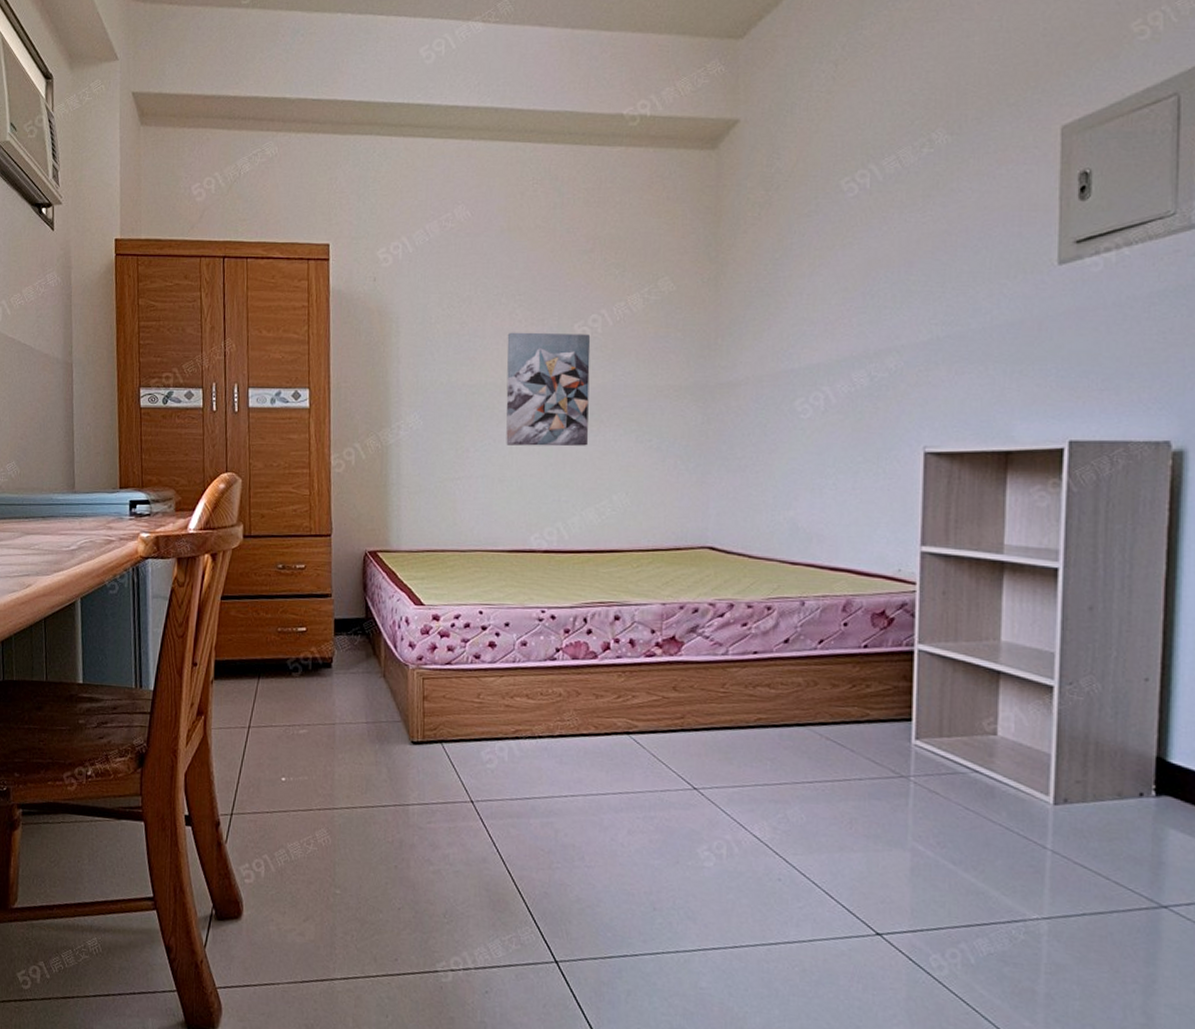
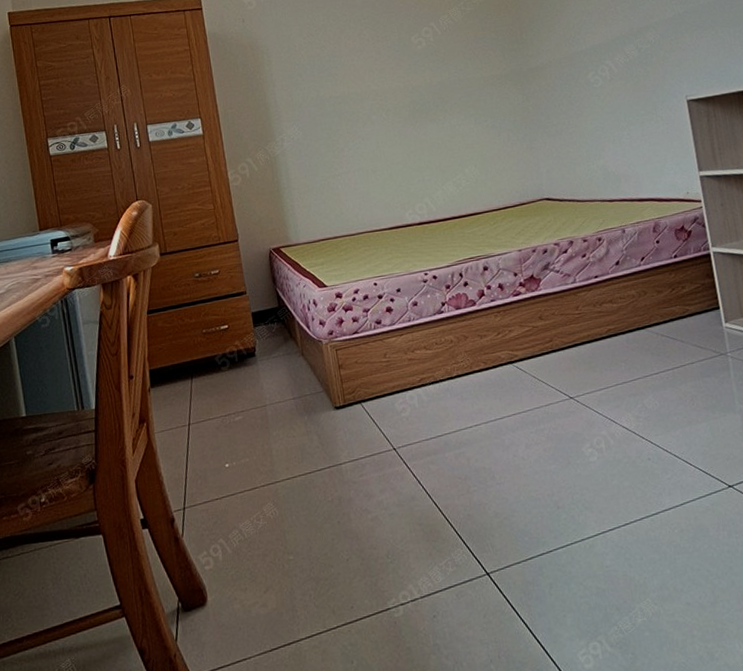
wall art: present [506,332,591,447] -> none [359,43,439,141]

